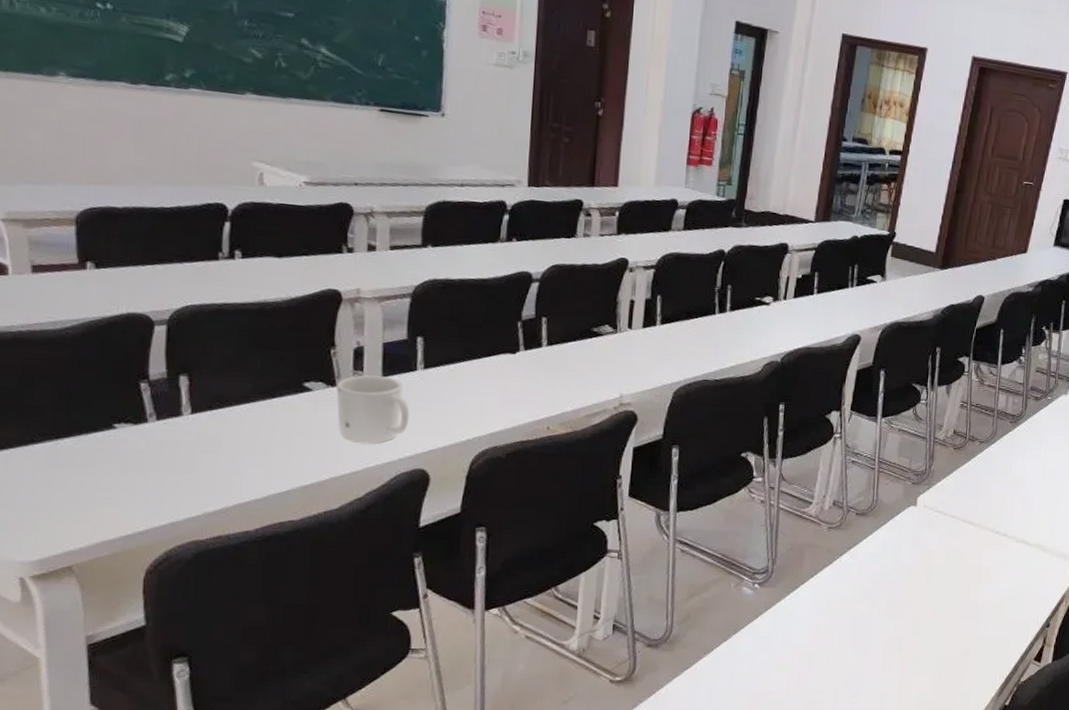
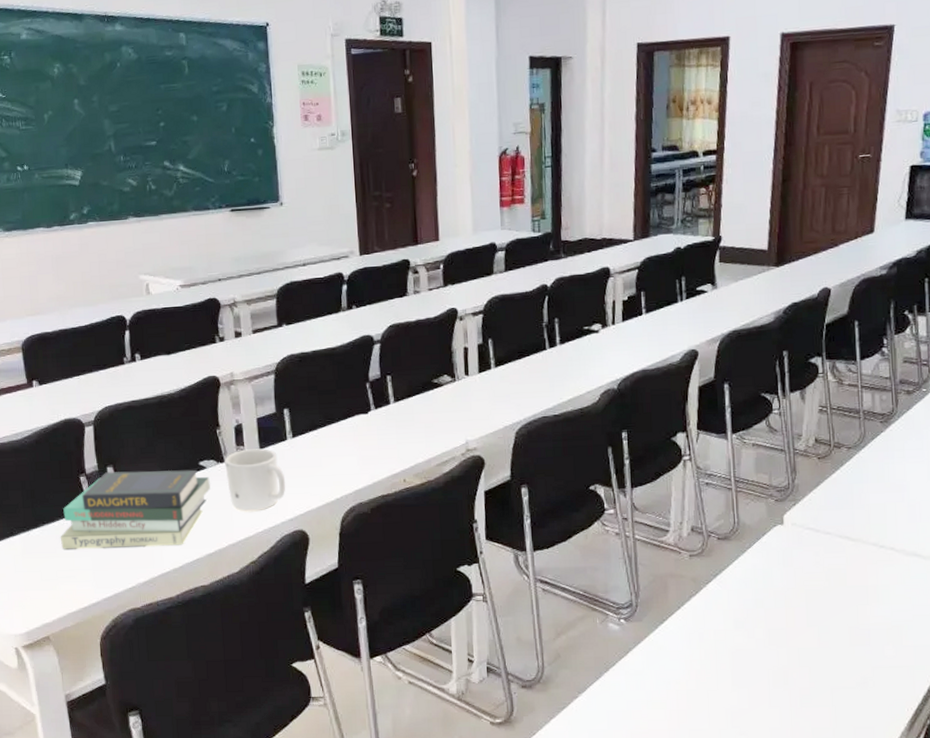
books: none [102,381,315,474] -> present [60,469,210,550]

